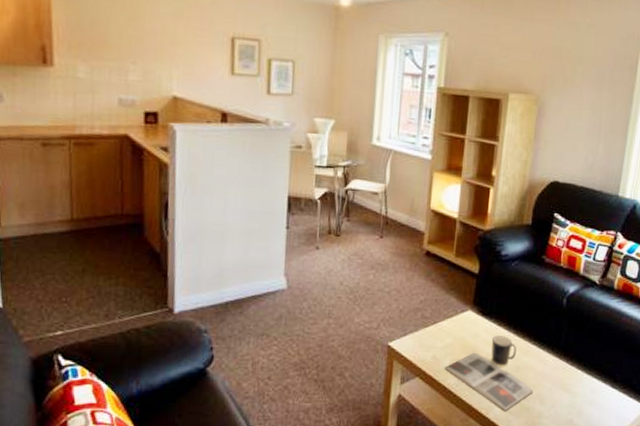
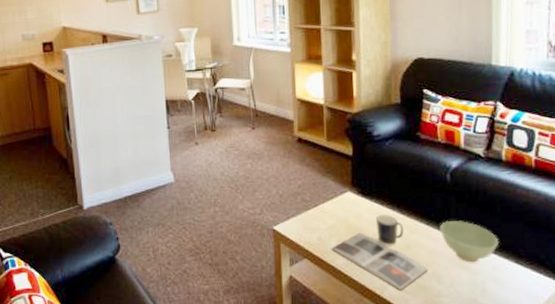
bowl: none [550,345,599,385] -> present [440,221,498,262]

